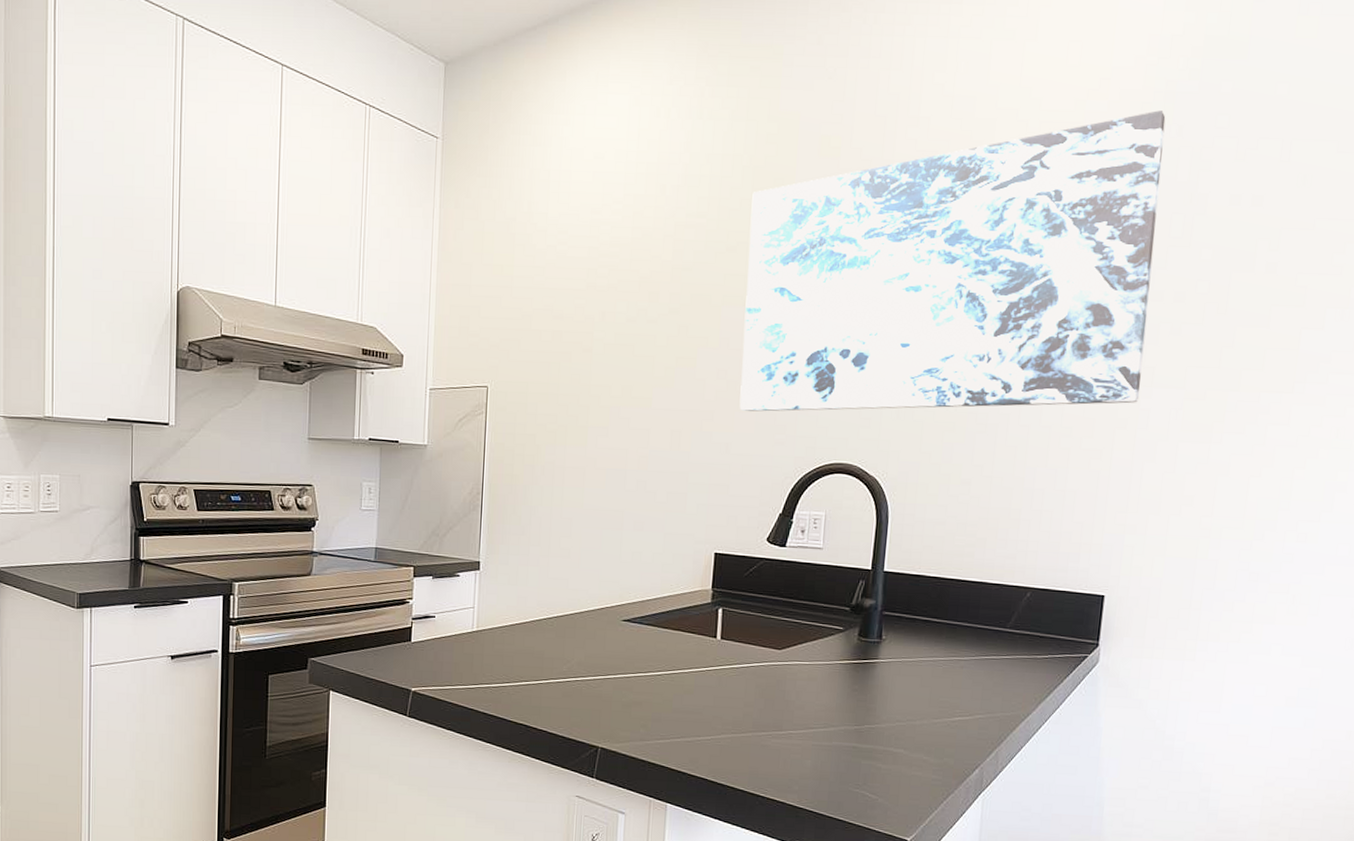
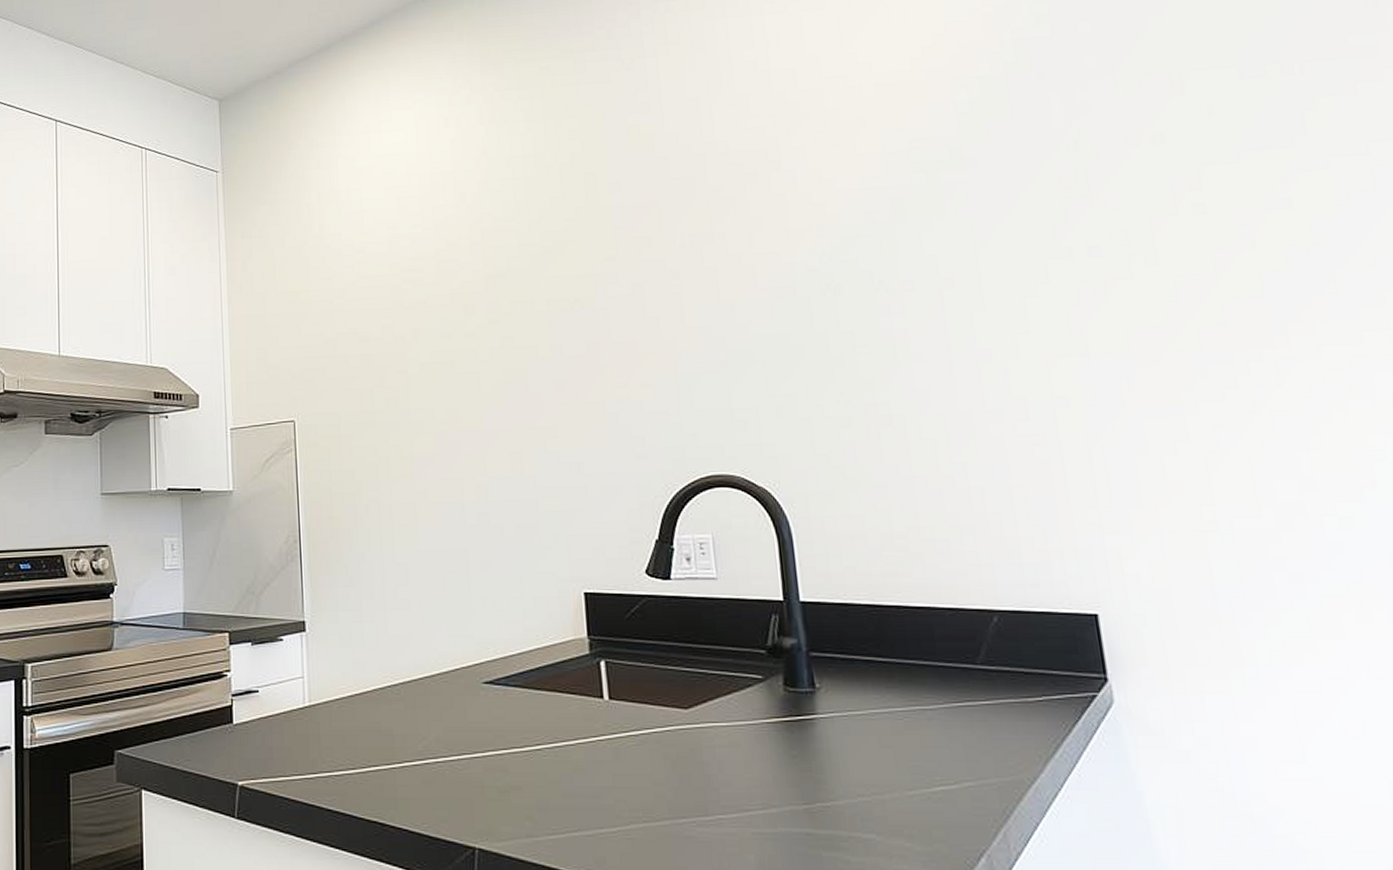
wall art: present [739,110,1166,412] -> none [563,59,1076,424]

